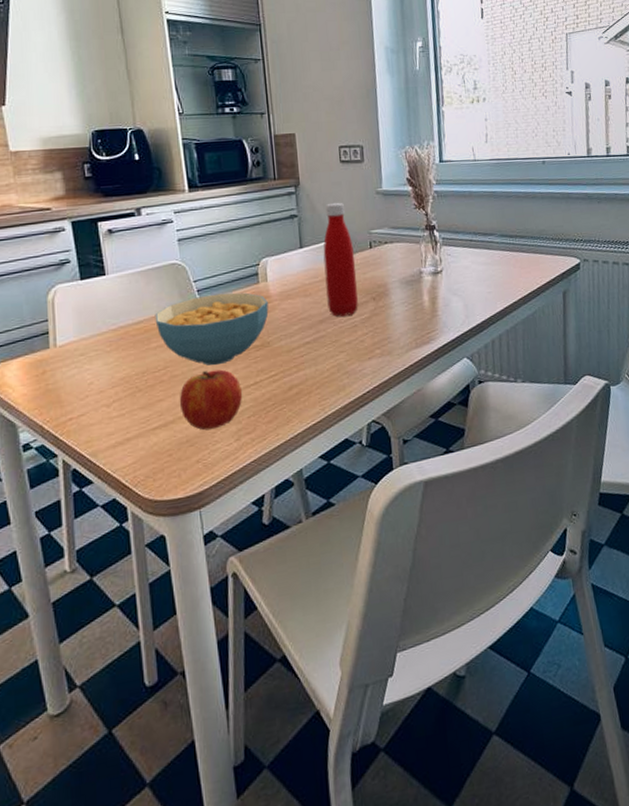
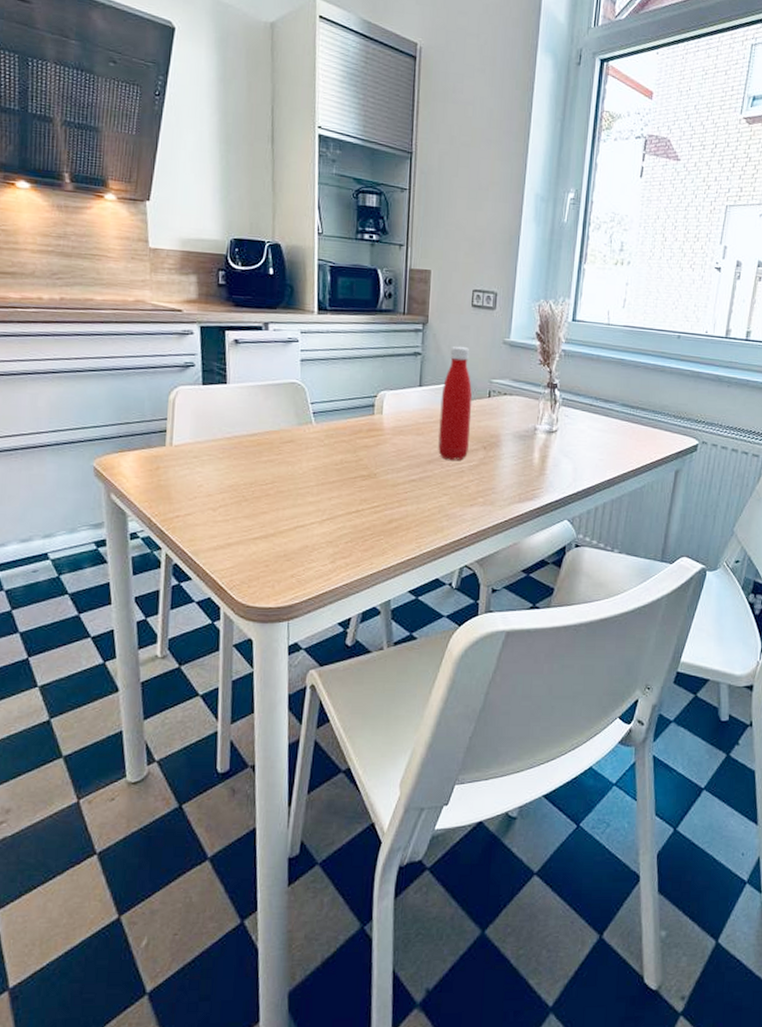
cereal bowl: present [154,292,269,366] -> none [268,418,380,488]
fruit: present [180,369,243,431] -> none [282,492,344,549]

